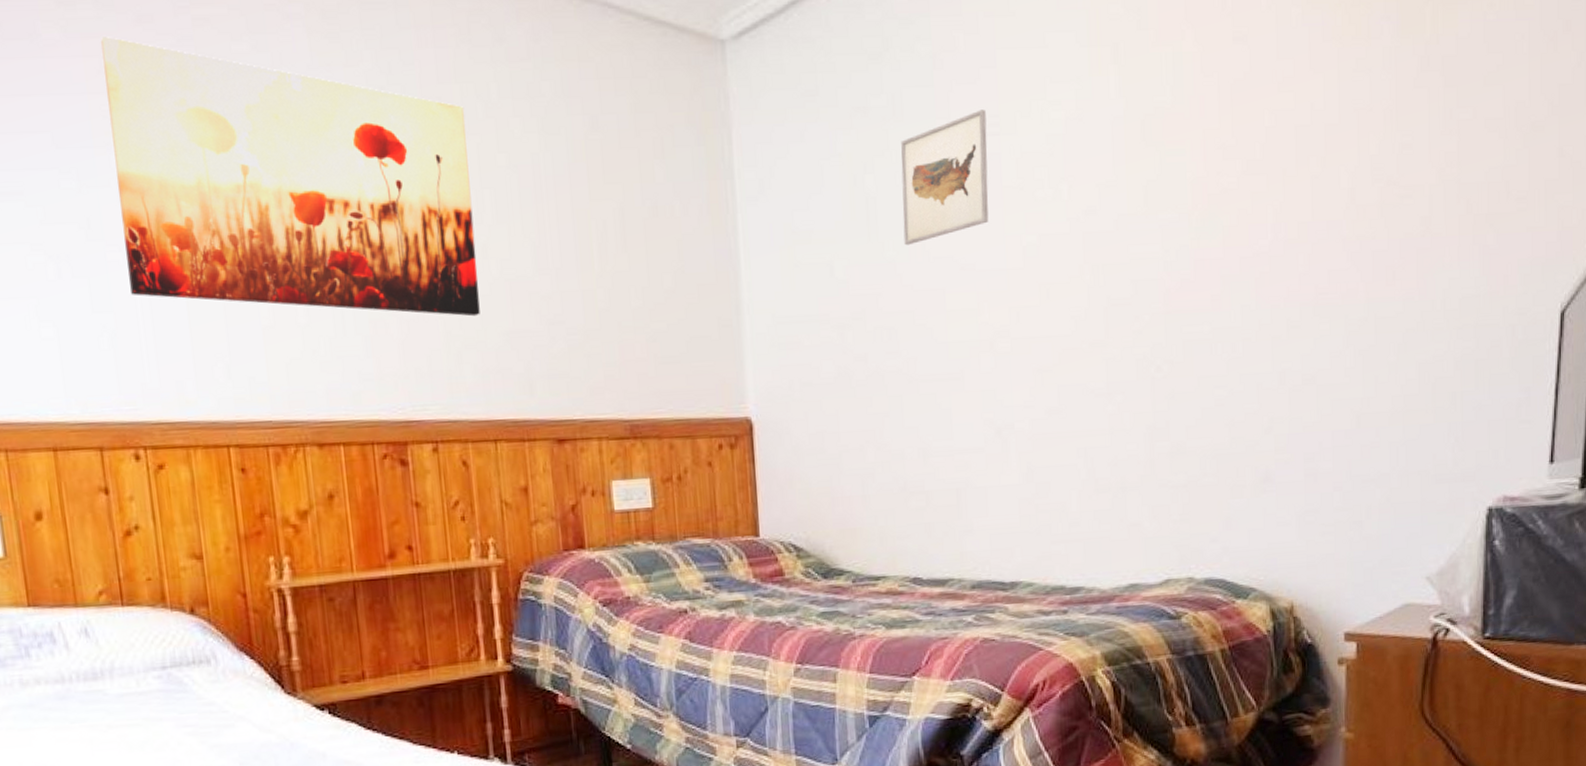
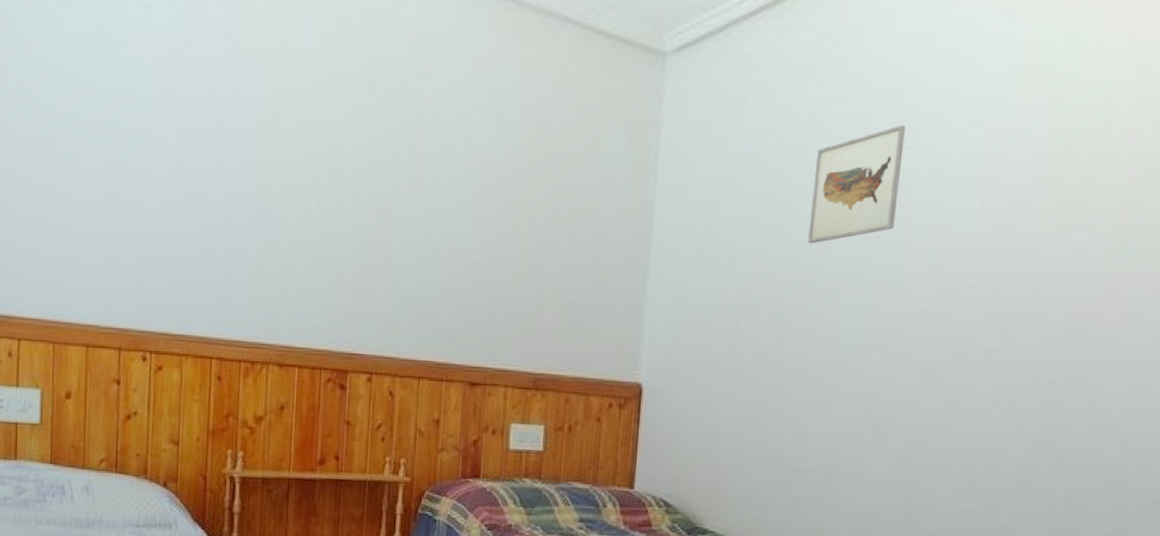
wall art: present [100,37,480,317] -> none [160,33,435,273]

